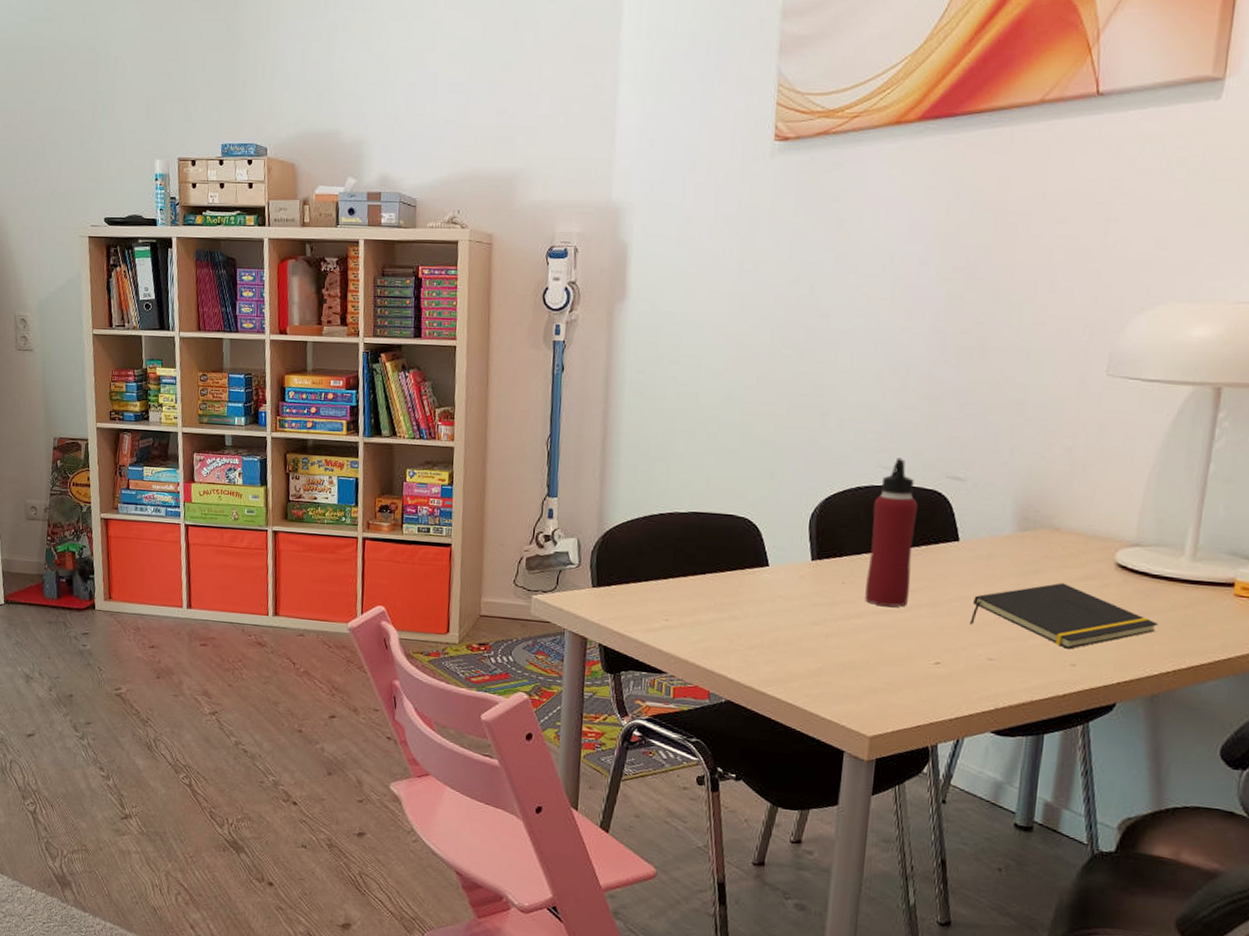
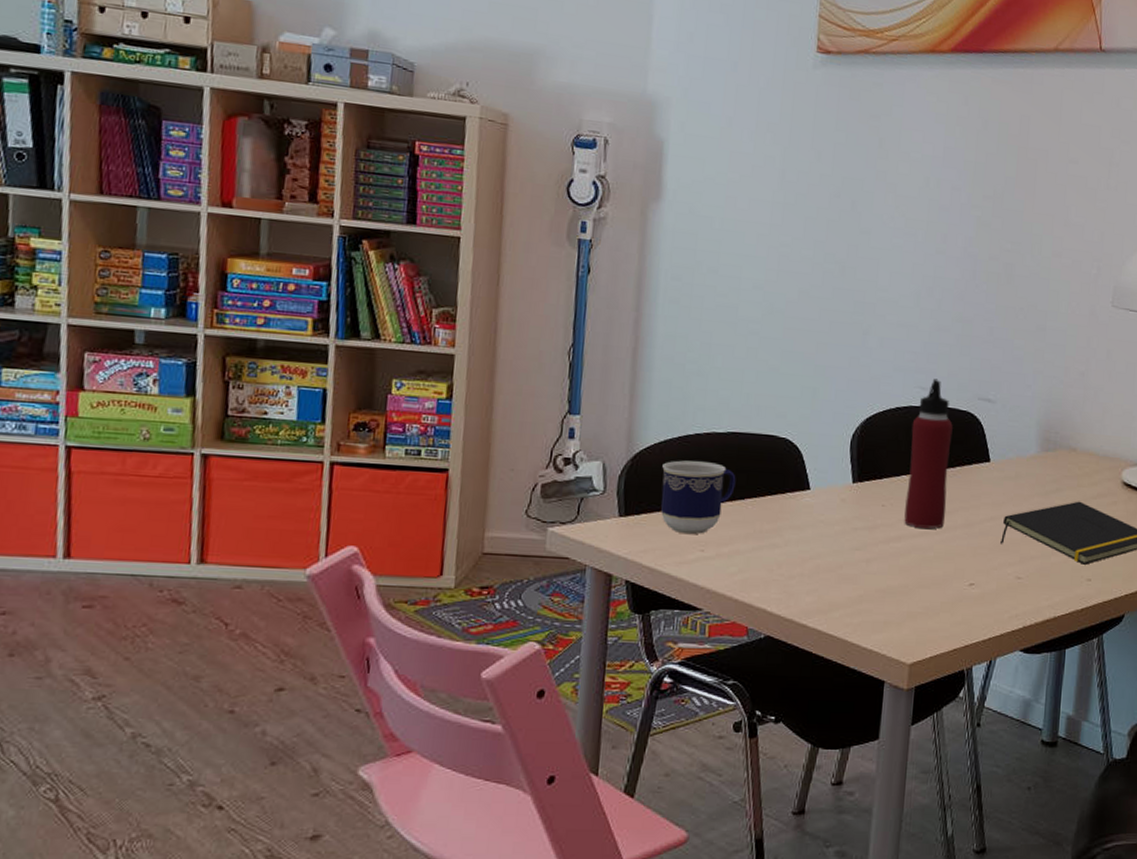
cup: none [629,537,698,605] -> present [661,460,736,535]

